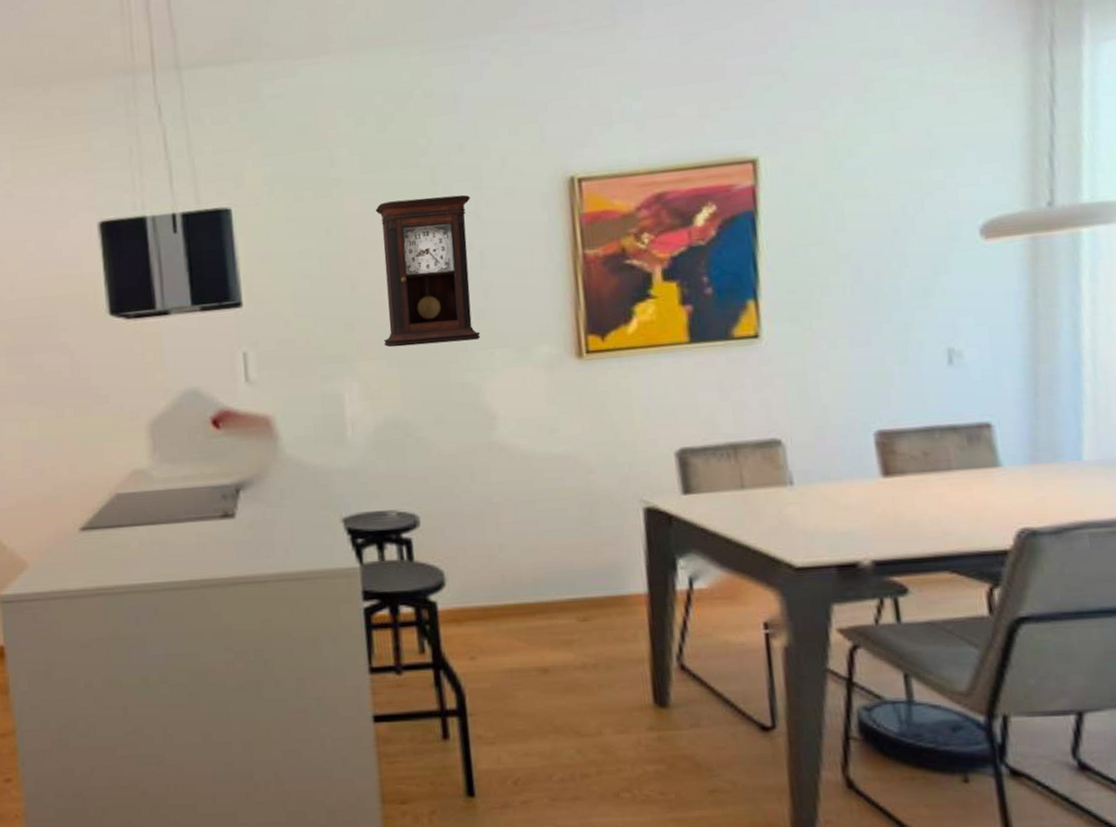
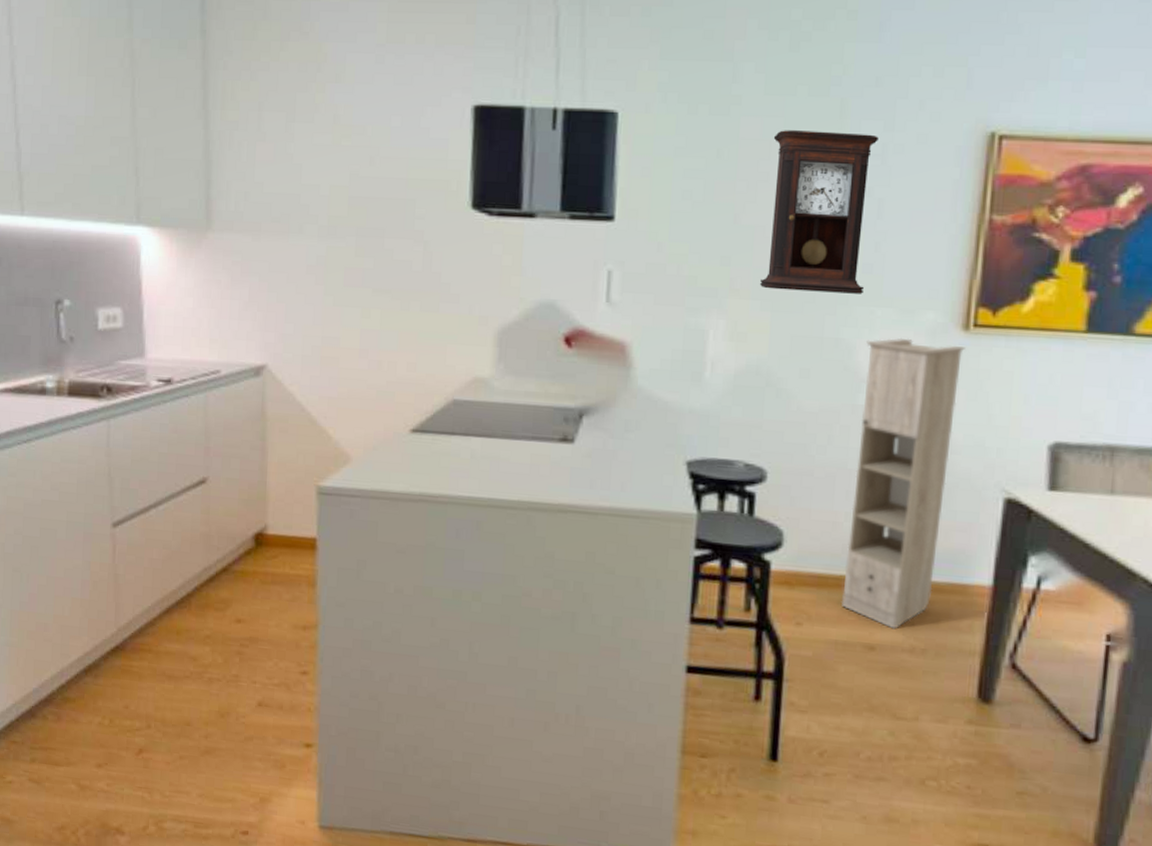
storage cabinet: none [491,373,593,649] -> present [841,338,965,629]

